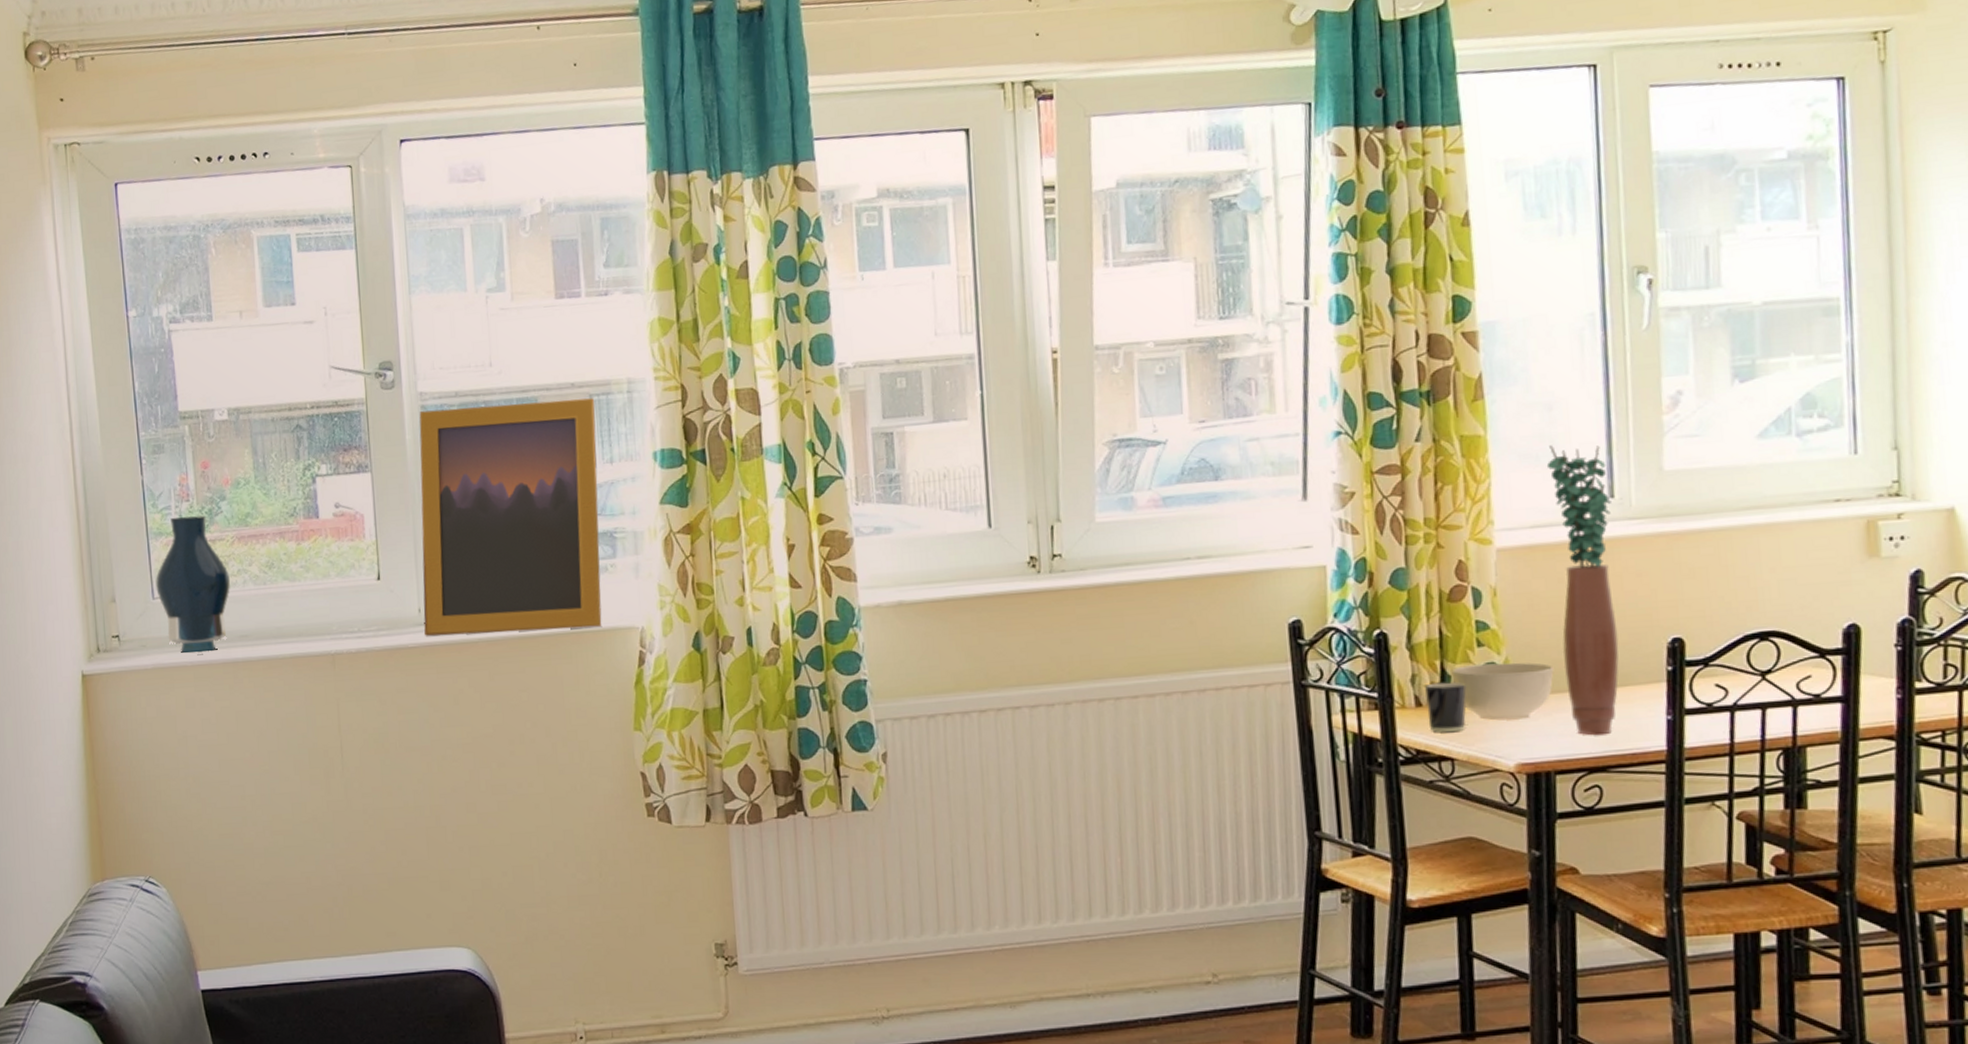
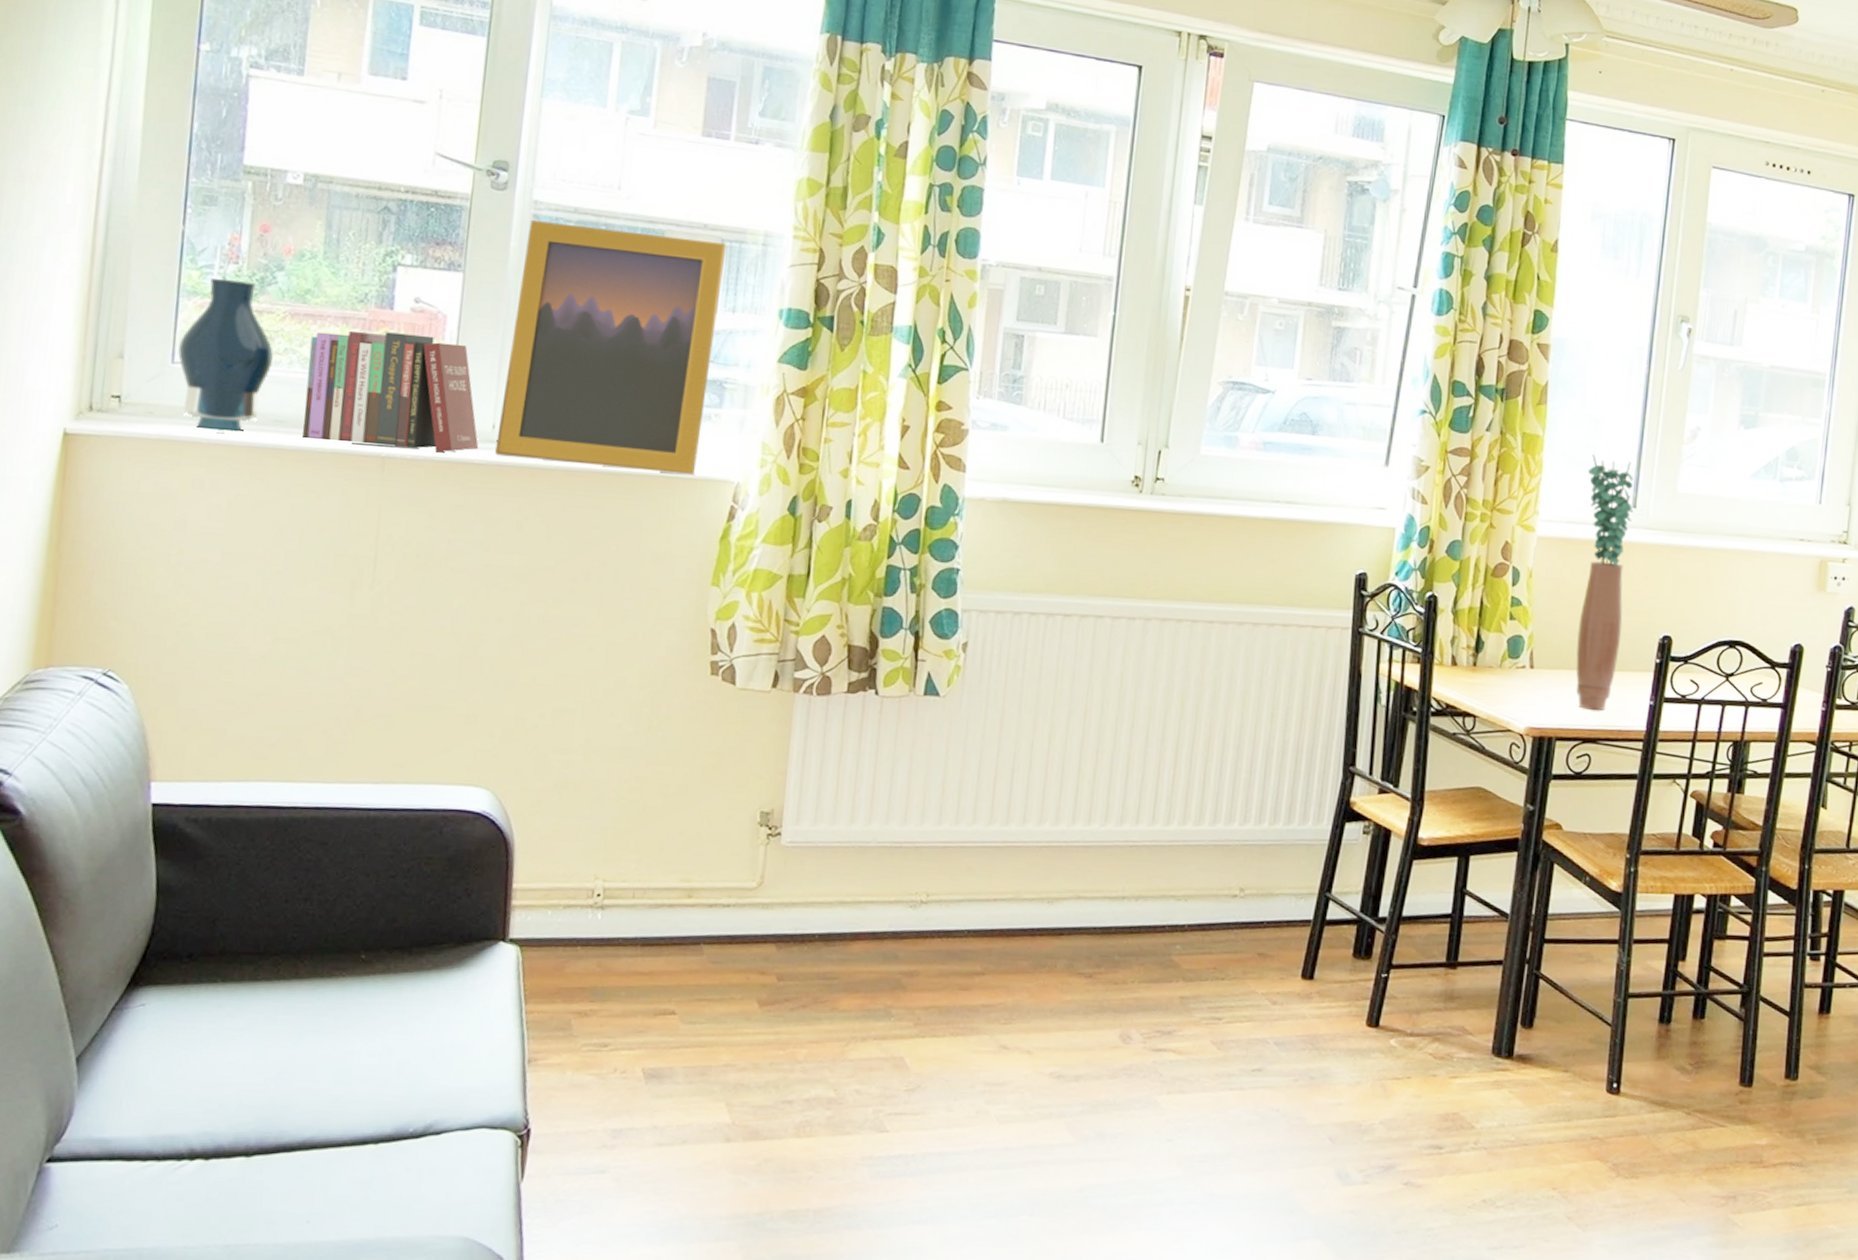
books: none [257,536,410,649] -> present [303,331,479,453]
mug: present [1424,682,1467,733] -> none [1460,646,1496,693]
bowl: present [1451,662,1554,721] -> none [1484,634,1568,689]

